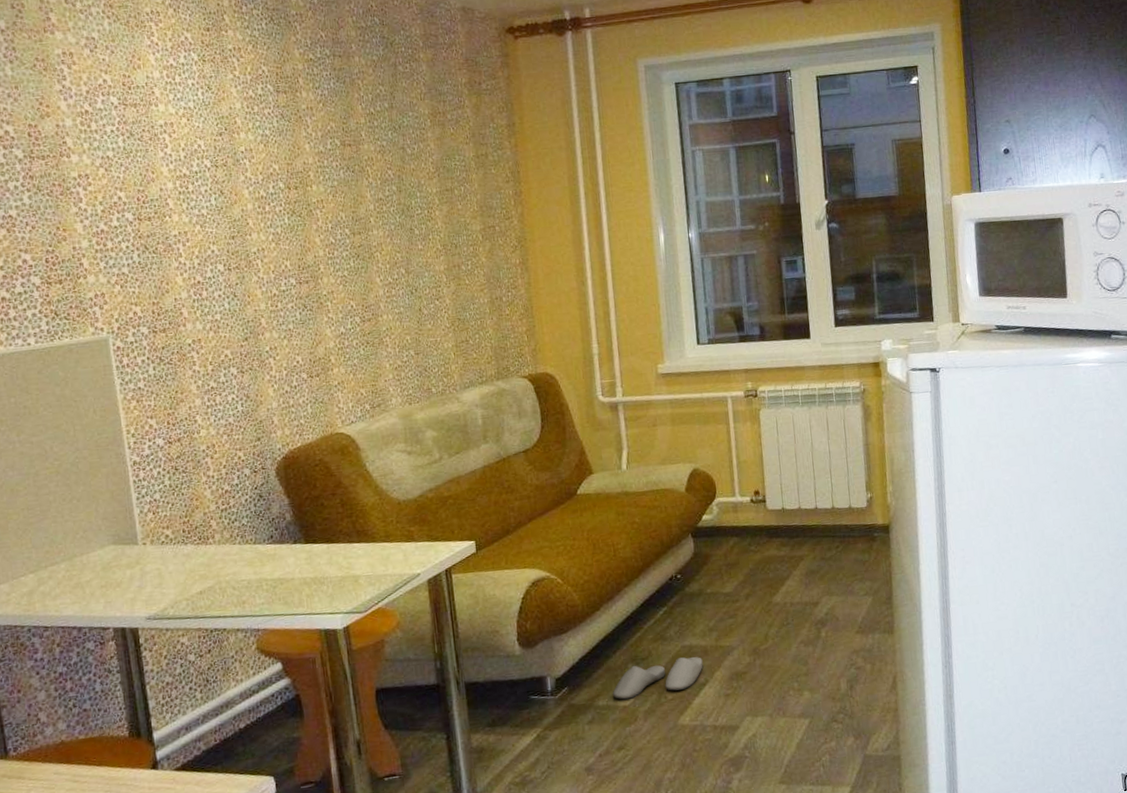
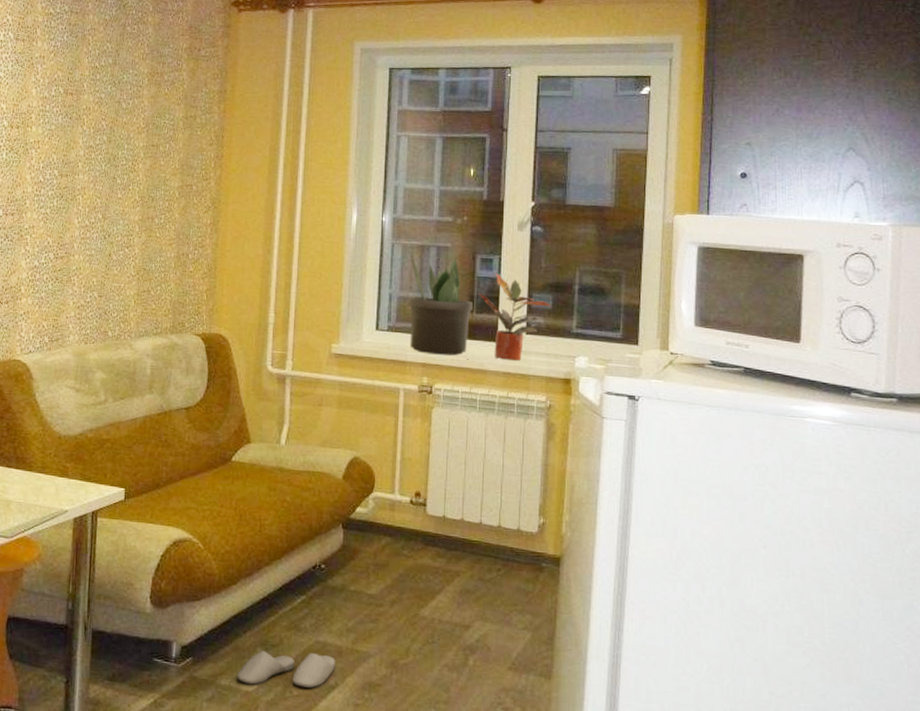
planter: none [720,263,784,360] -> present [409,252,473,356]
potted plant: none [787,273,854,355] -> present [478,273,551,362]

